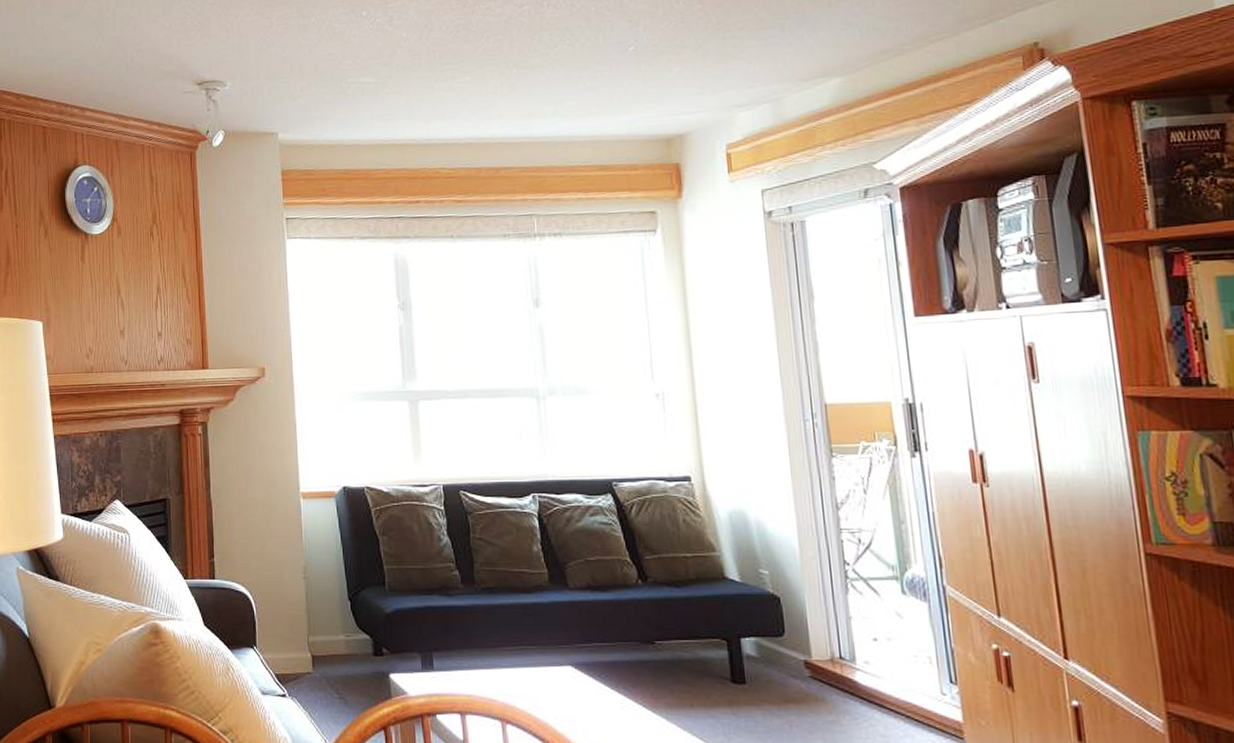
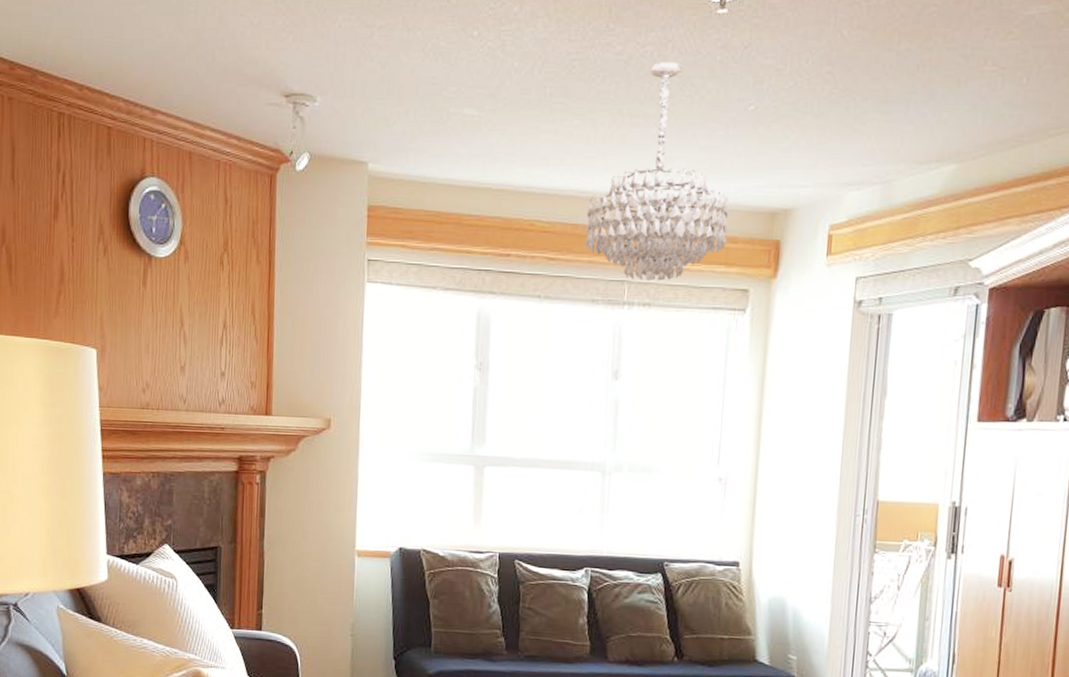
chandelier: none [487,17,627,213] -> present [585,62,729,281]

